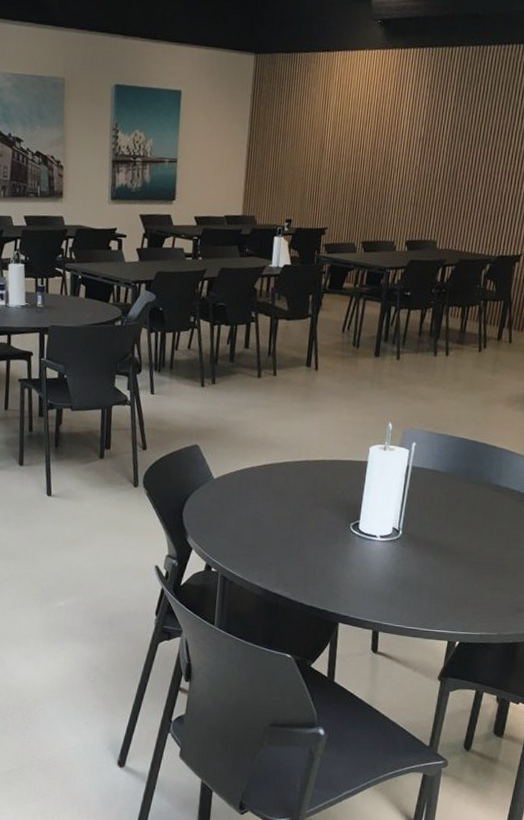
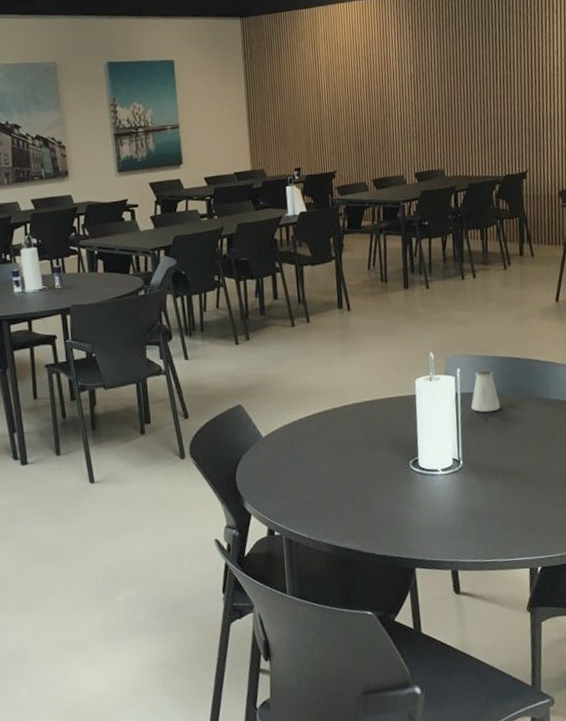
saltshaker: none [420,446,449,489] -> present [471,368,500,413]

